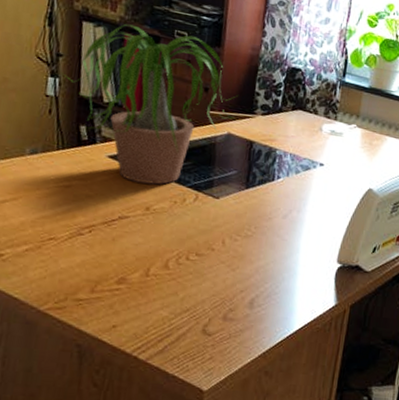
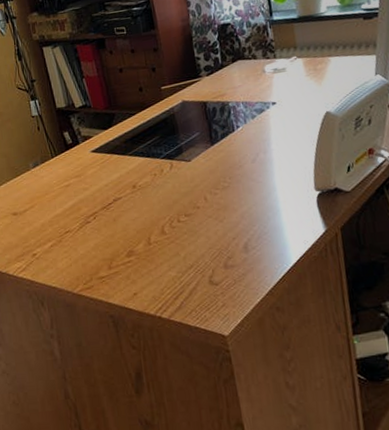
potted plant: present [61,23,235,185] -> none [39,27,183,167]

